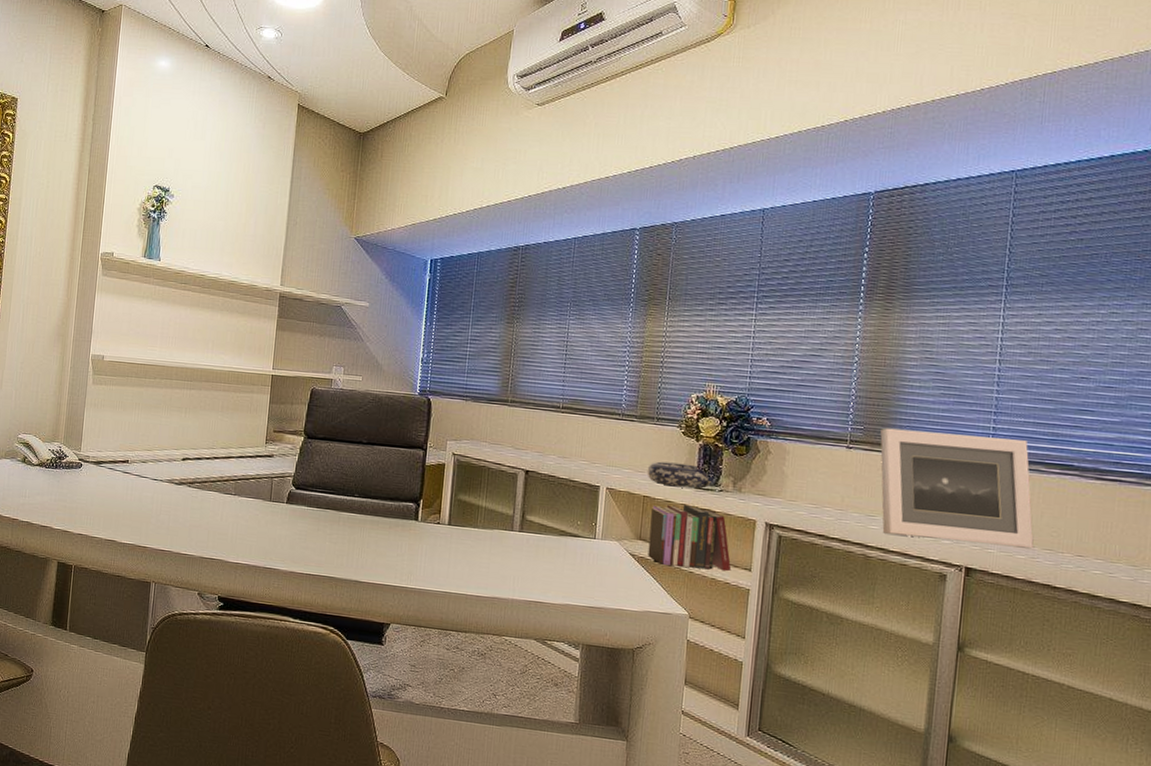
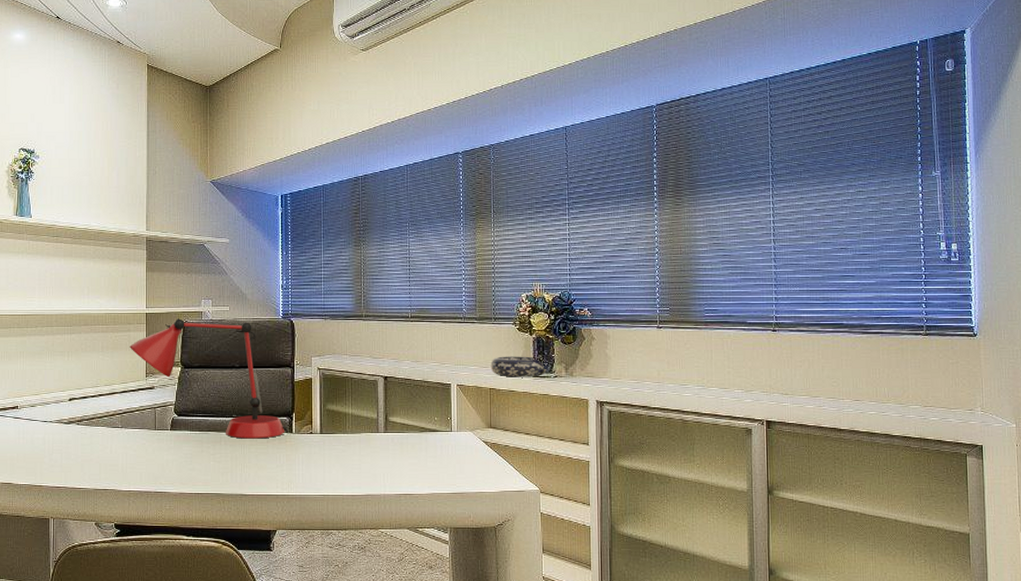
desk lamp: none [251,384,414,524] -> present [130,318,289,439]
books: present [648,504,732,571] -> none [498,392,572,449]
picture frame: present [880,428,1034,549] -> none [684,306,819,399]

